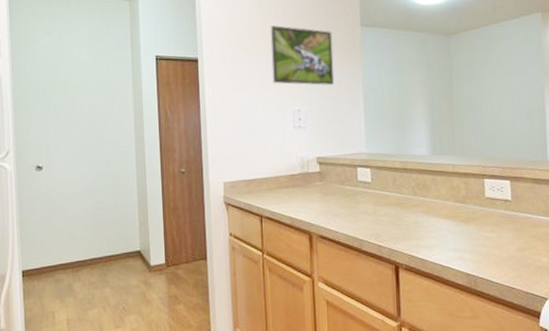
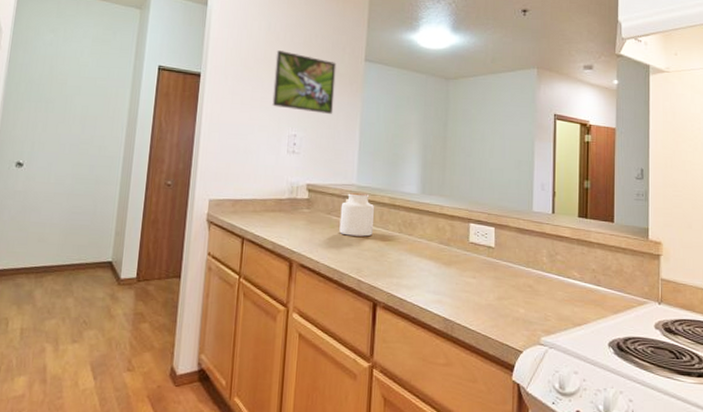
jar: none [353,160,388,204] -> present [339,192,375,237]

